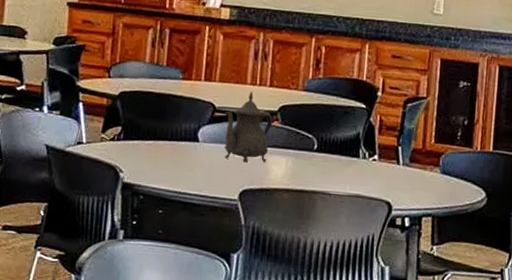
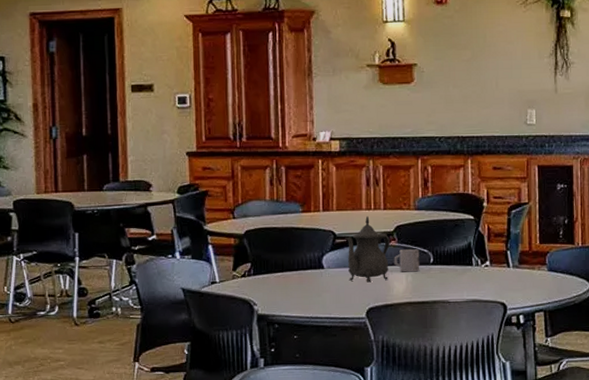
cup: none [274,131,304,157] -> present [394,249,420,272]

